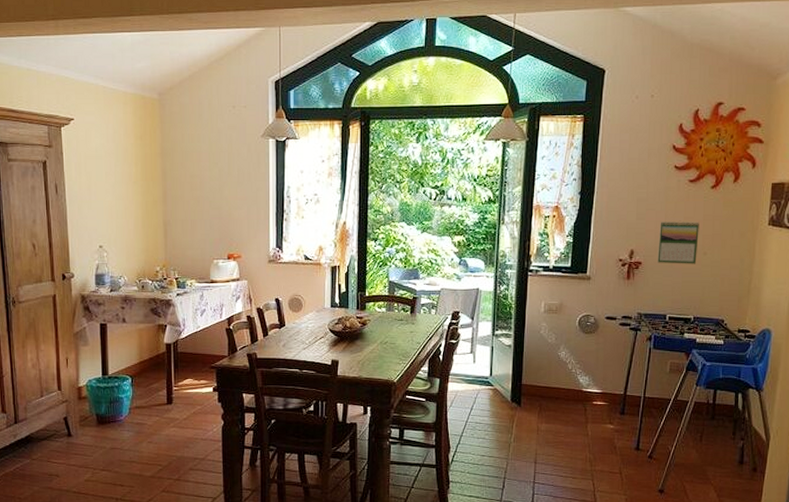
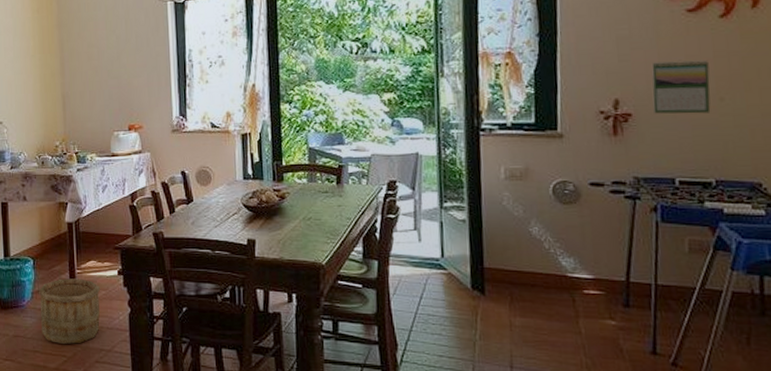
wooden bucket: none [136,395,197,454] -> present [38,278,101,344]

